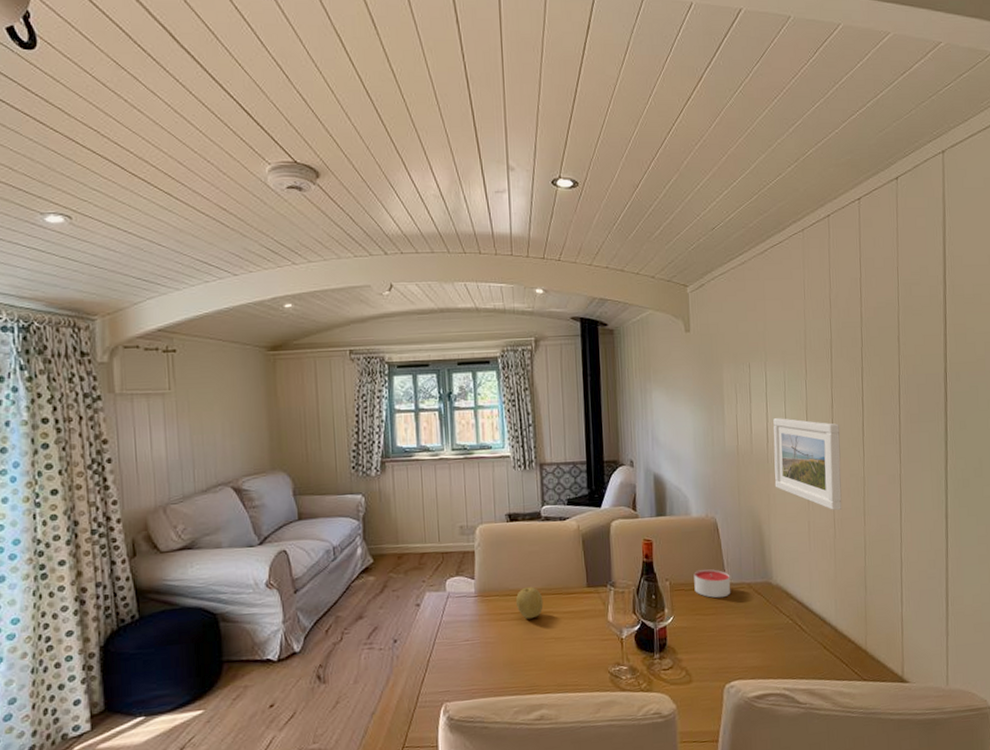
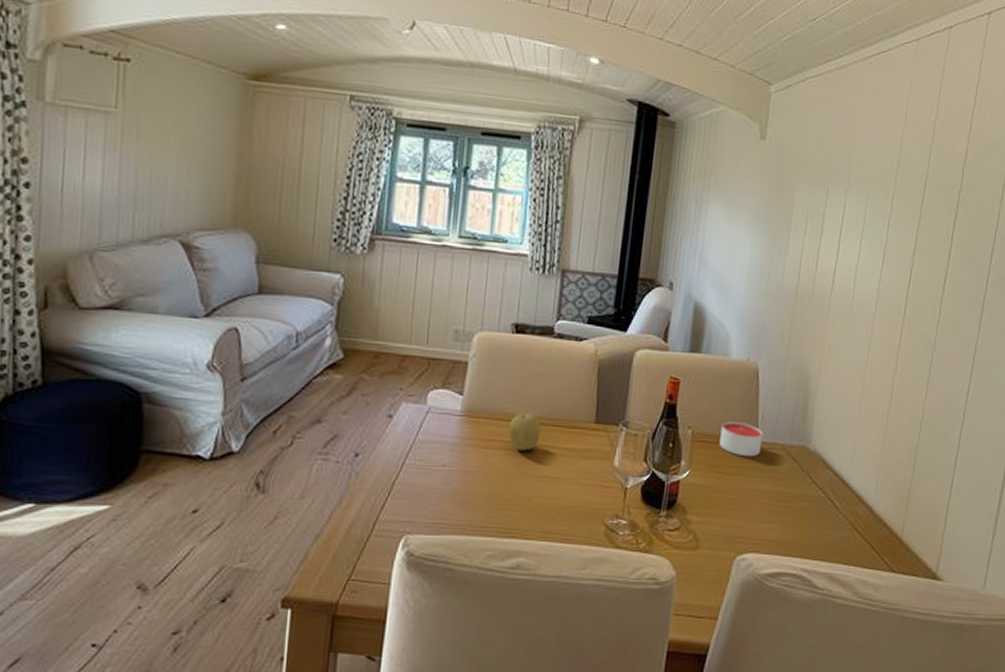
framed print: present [773,418,842,511] -> none [832,258,919,376]

